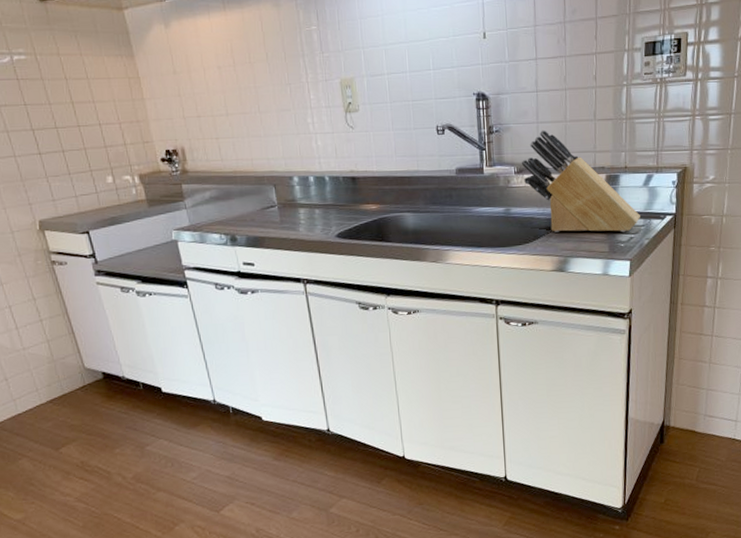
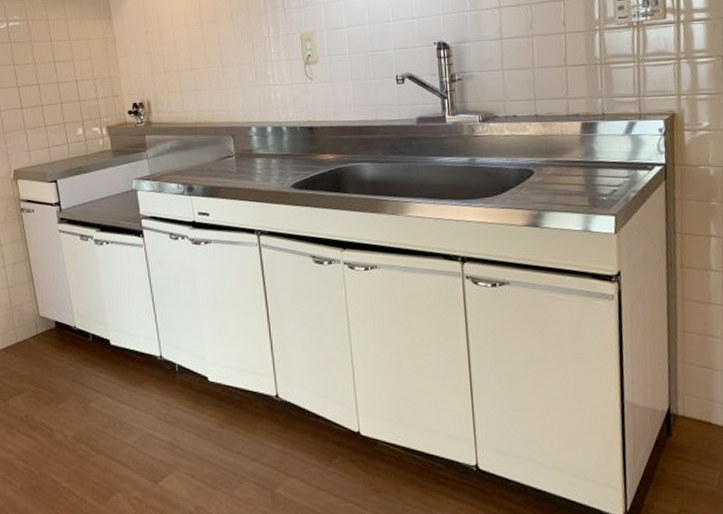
knife block: present [521,130,640,232] -> none [486,77,624,184]

